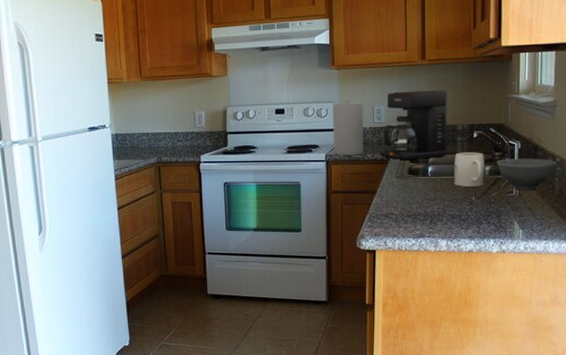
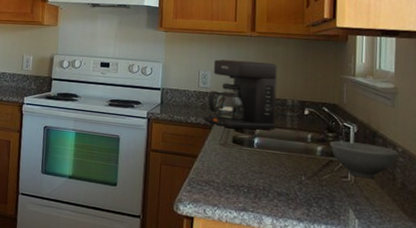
paper towel holder: present [332,99,364,156] -> none [155,60,190,117]
mug: present [453,152,485,187] -> none [281,127,317,167]

